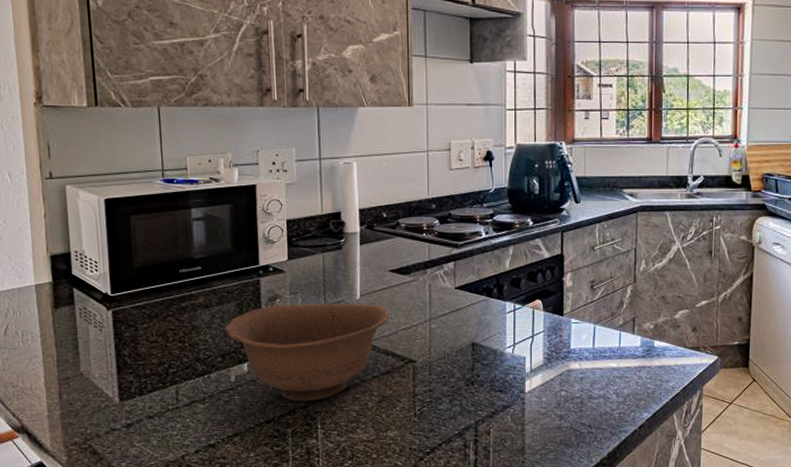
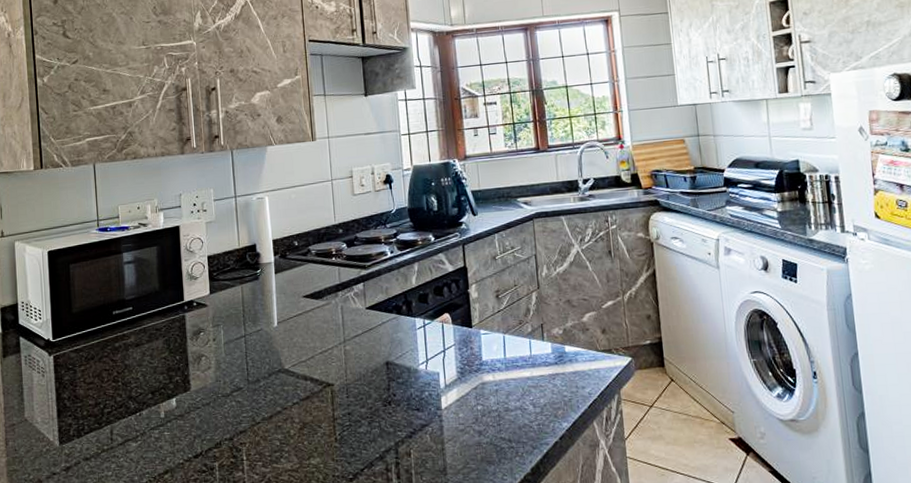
bowl: present [224,304,390,402] -> none [154,330,306,434]

